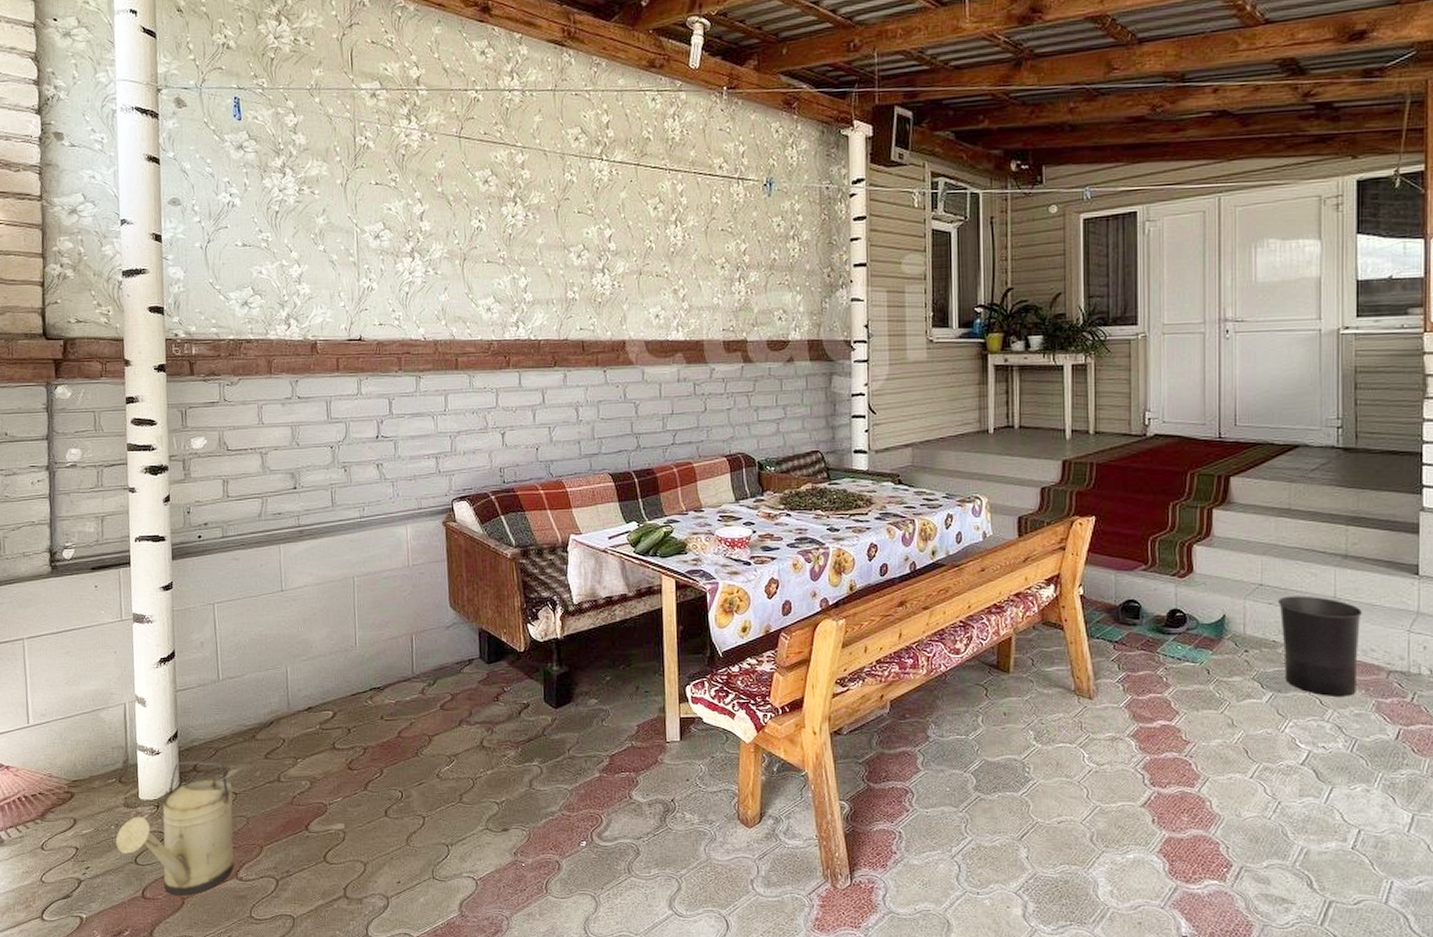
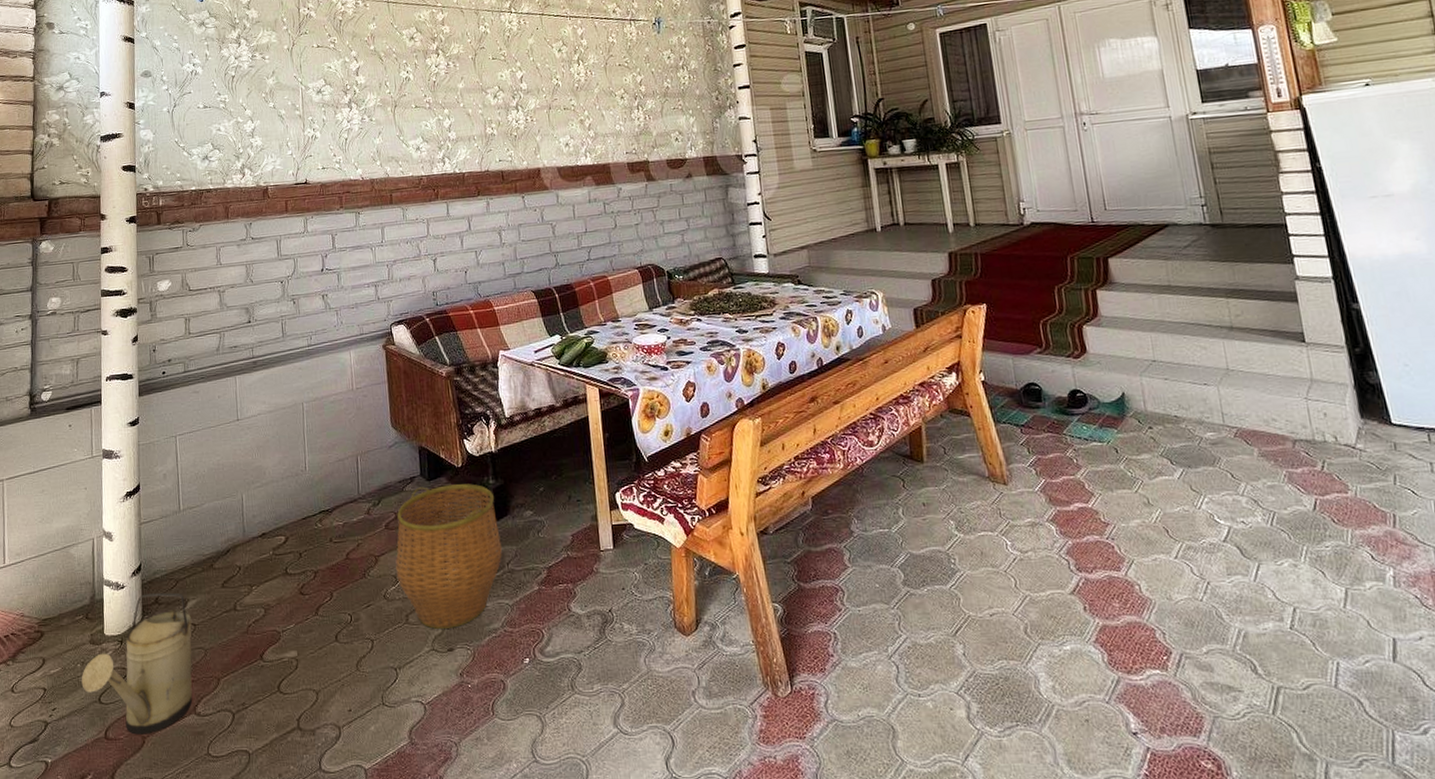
basket: none [450,669,564,809] -> present [395,483,503,629]
waste bin: present [1277,595,1362,696] -> none [1172,369,1266,469]

